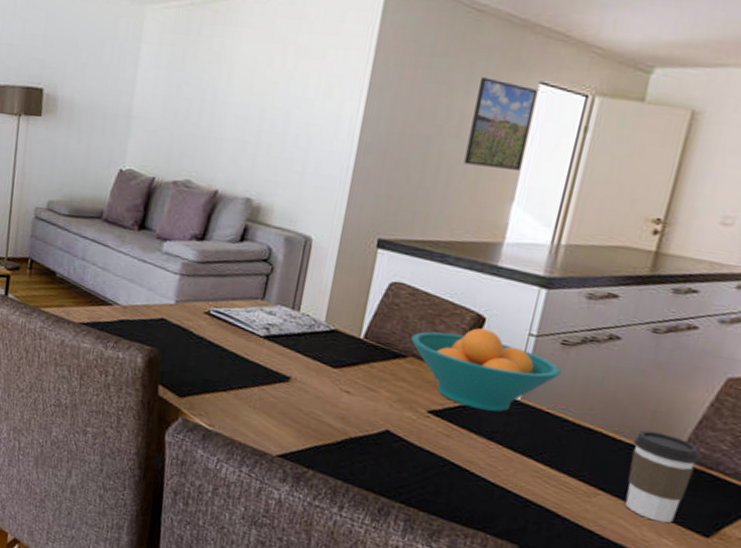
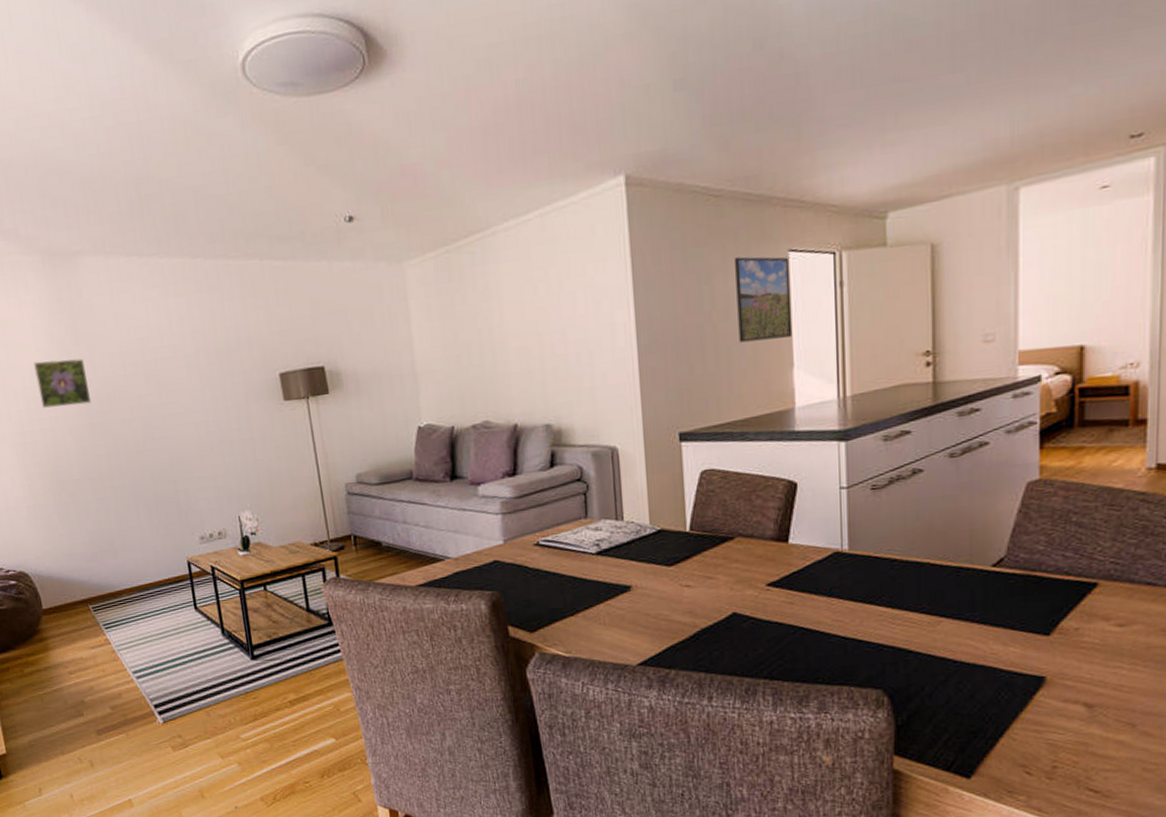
fruit bowl: present [411,328,561,412] -> none [734,493,878,571]
coffee cup: present [625,430,700,523] -> none [959,548,1021,633]

